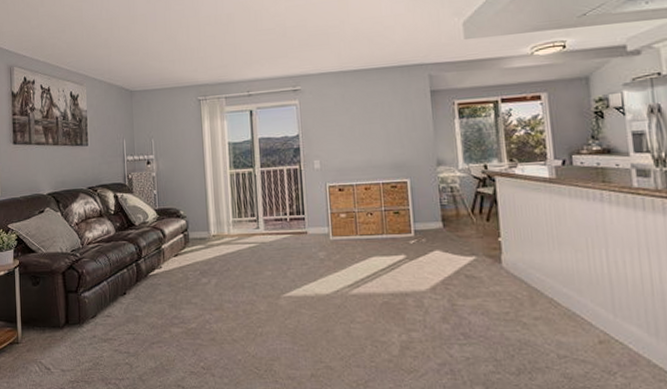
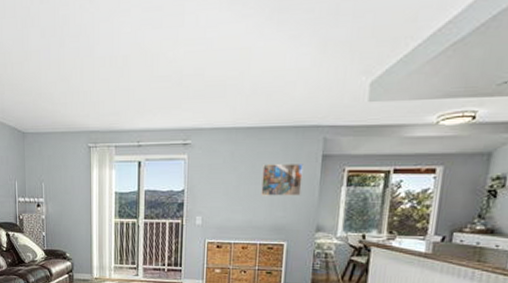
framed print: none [374,101,416,135] -> present [261,164,304,196]

